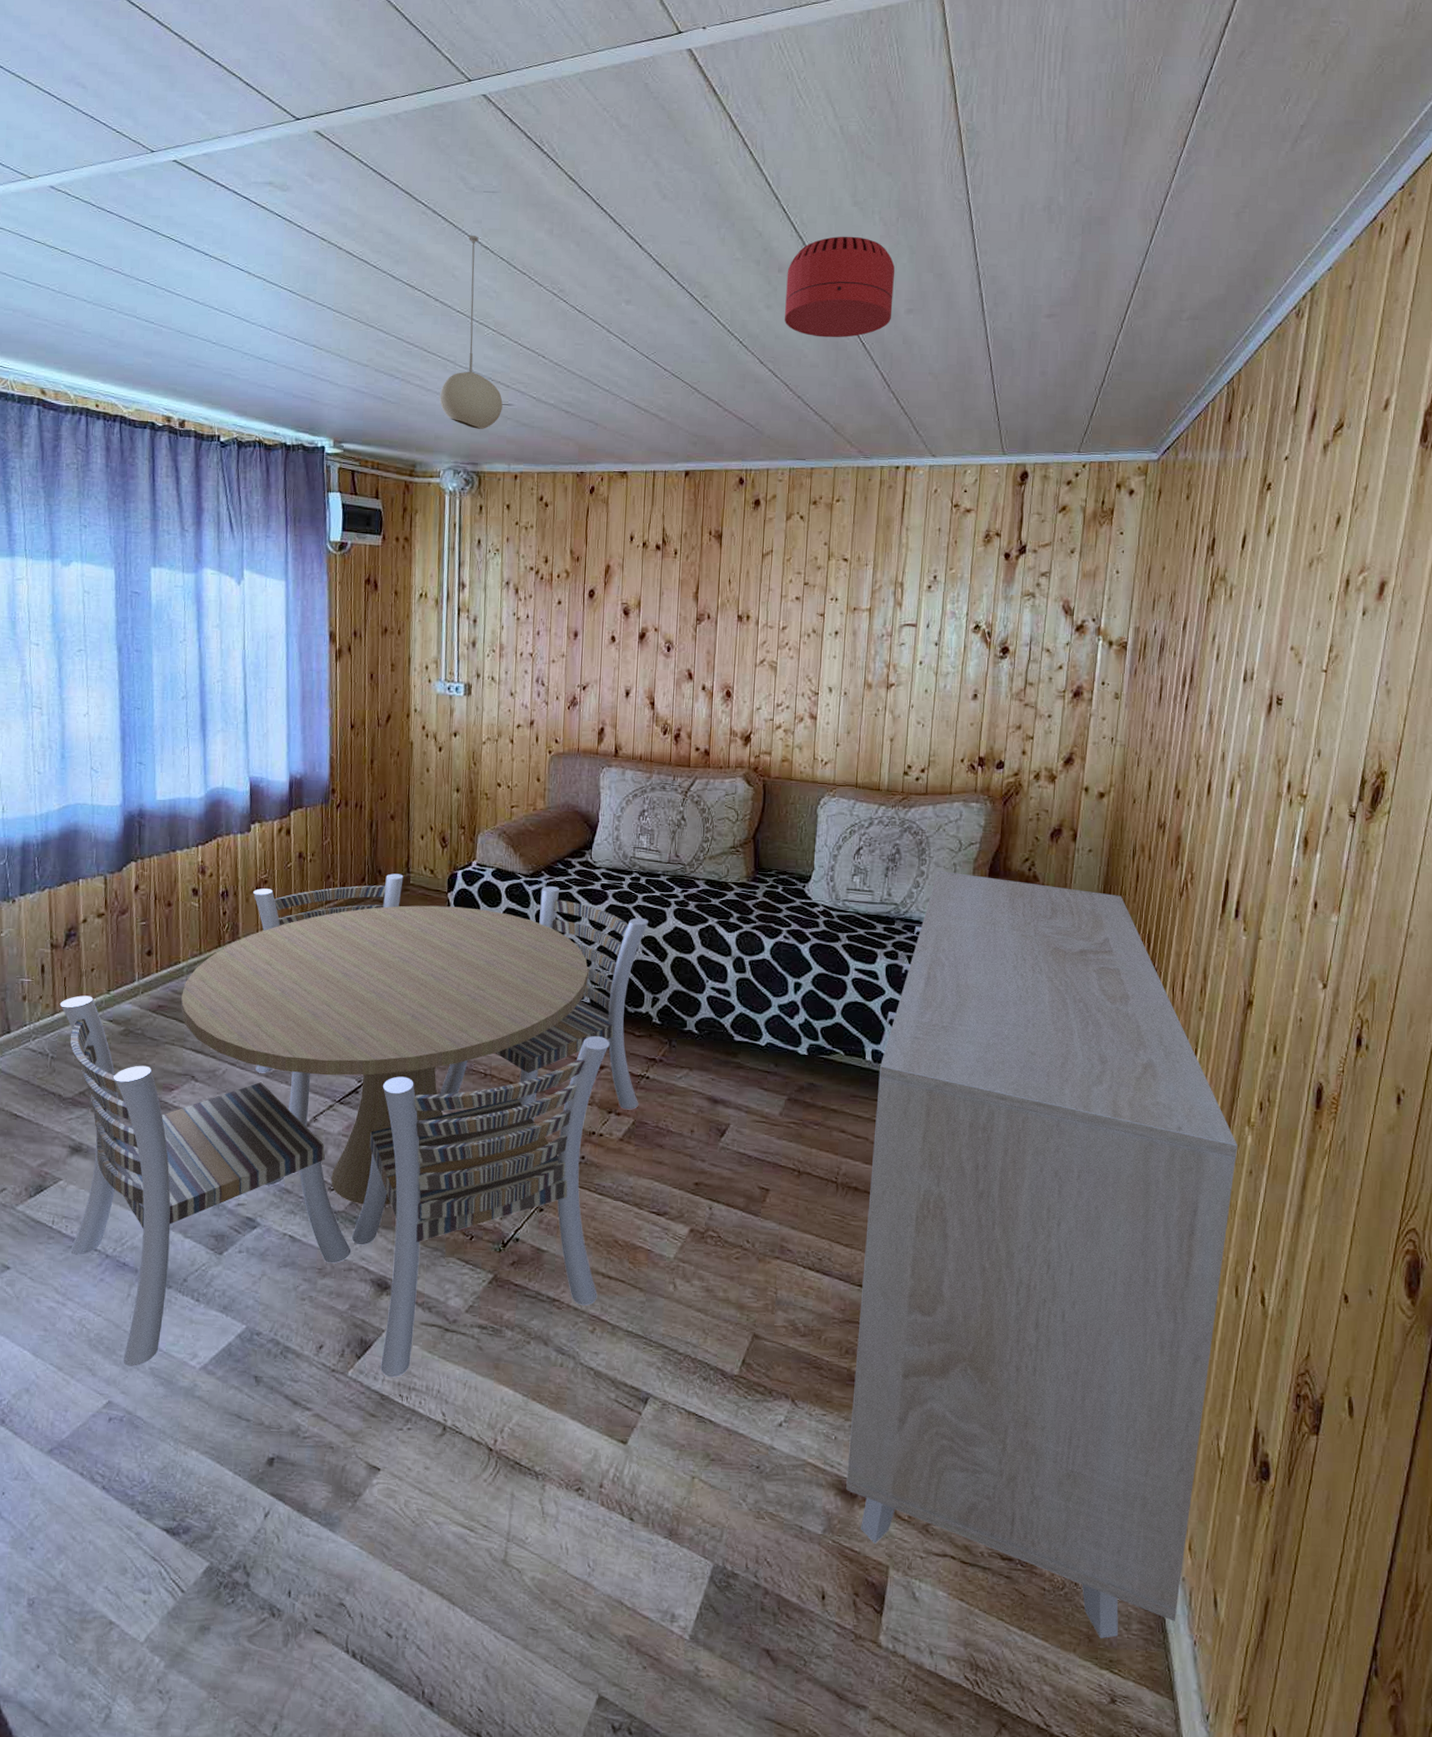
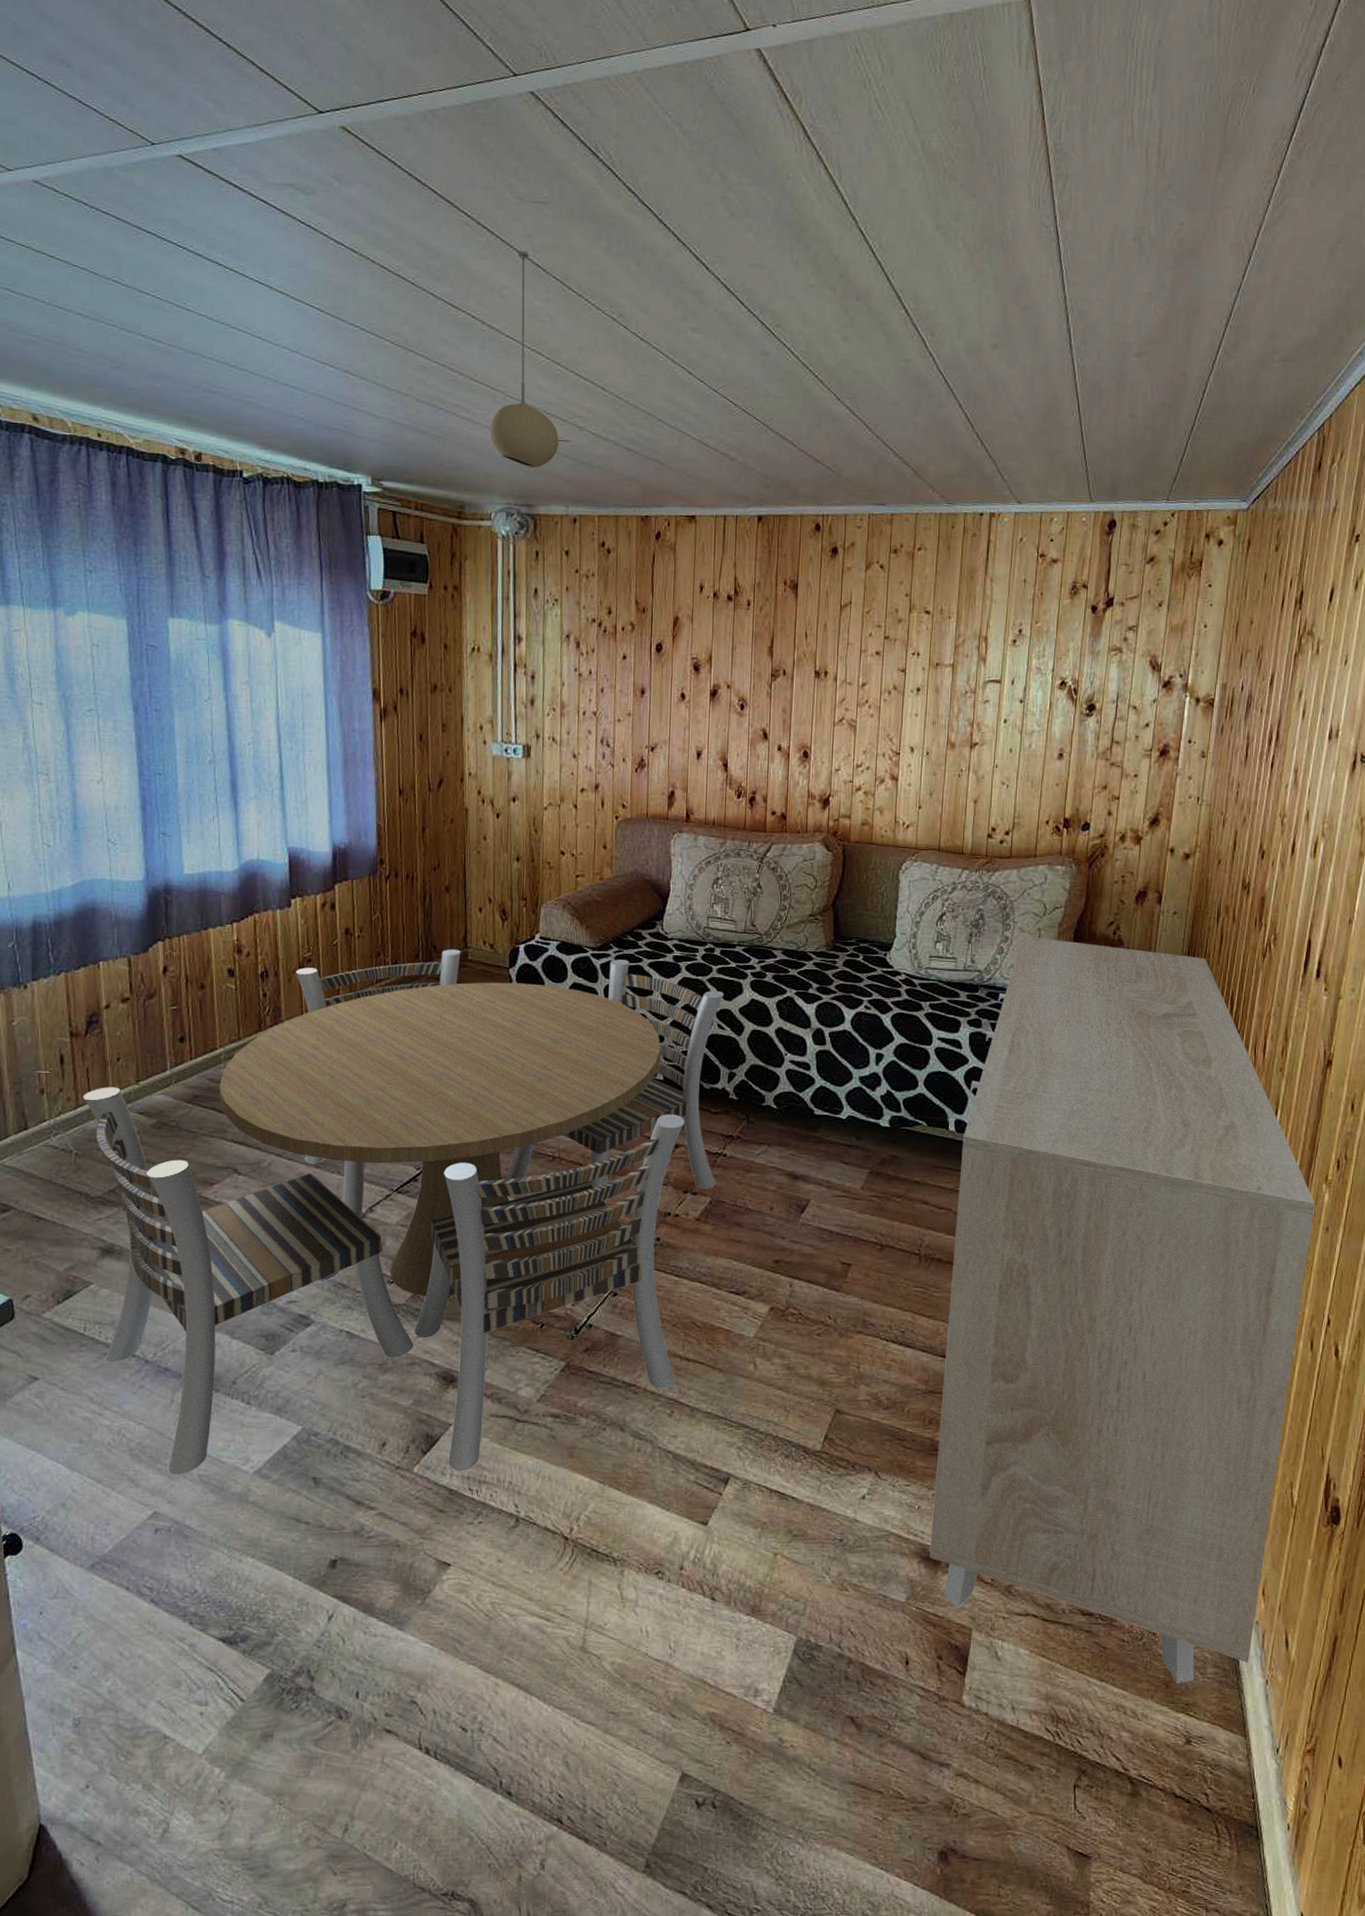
smoke detector: present [785,236,895,338] -> none [863,262,980,374]

